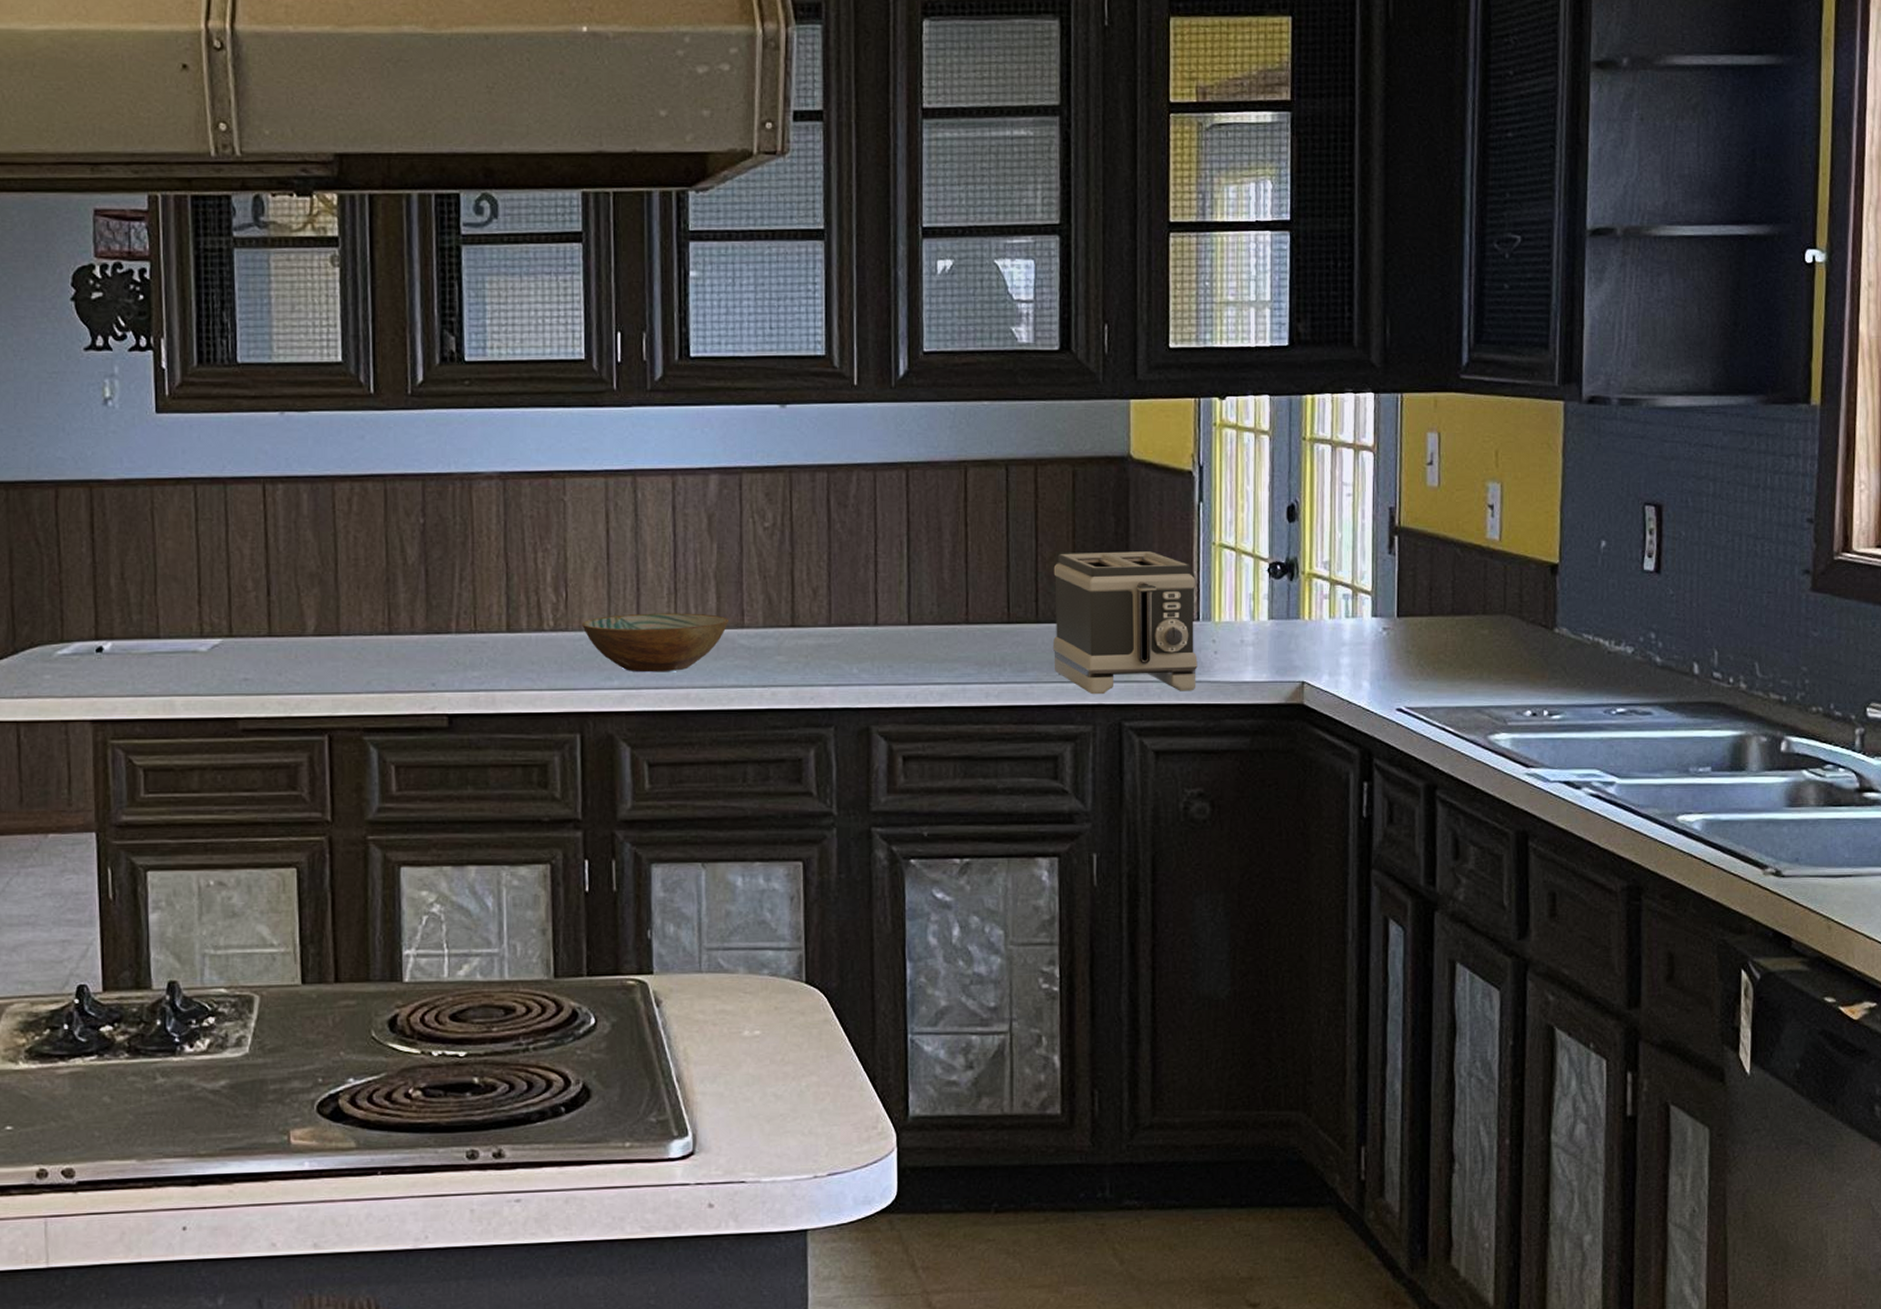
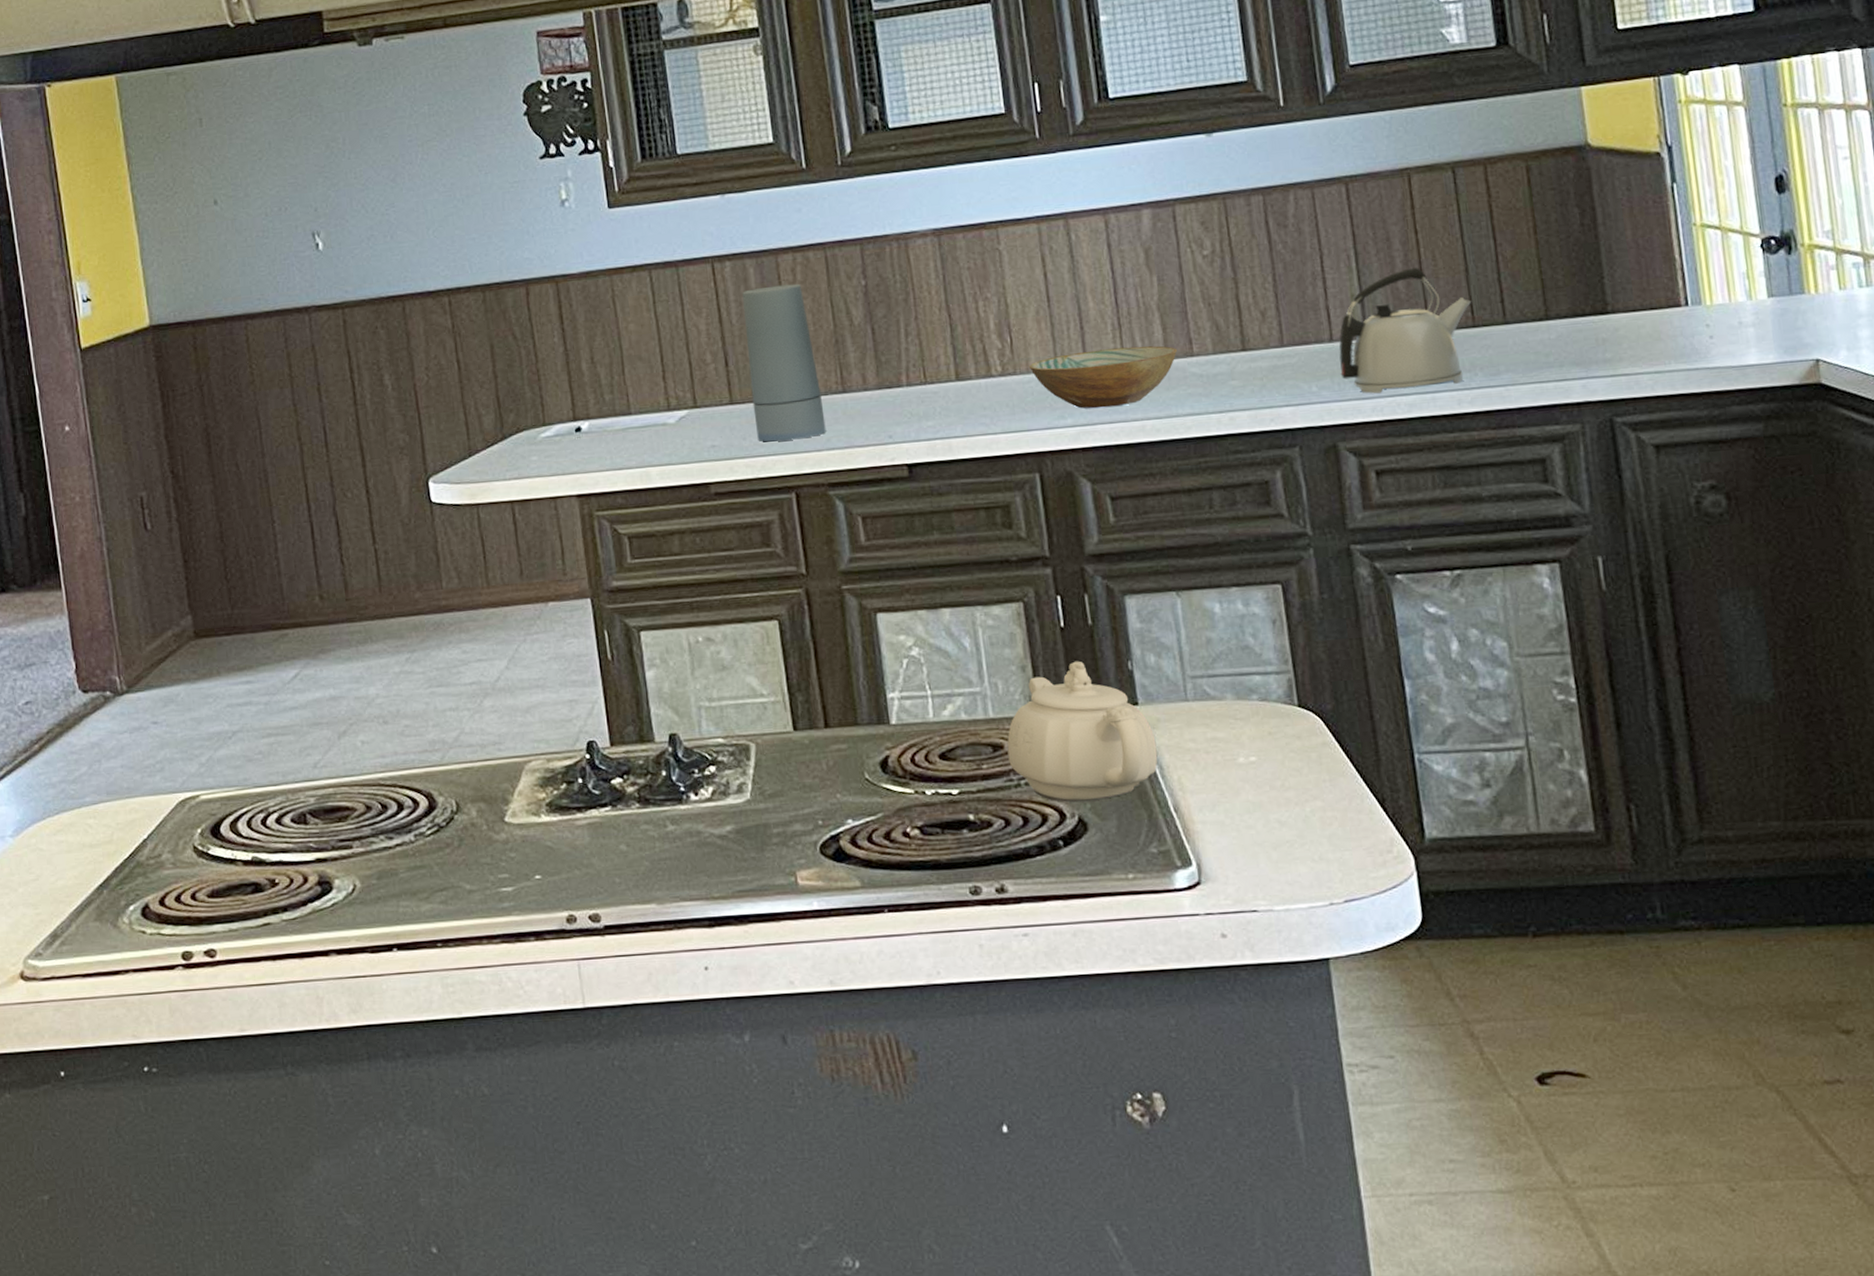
canister: none [292,515,367,680] -> present [742,284,826,442]
teapot: none [519,927,666,1069] -> present [1007,661,1158,803]
kettle: none [881,559,1009,680] -> present [1339,267,1472,394]
toaster: present [1052,551,1198,695] -> none [1517,239,1694,393]

